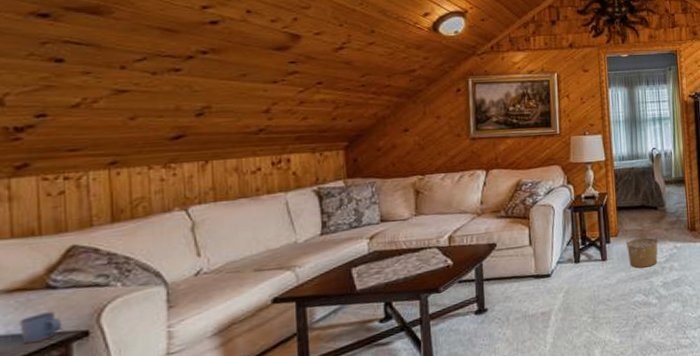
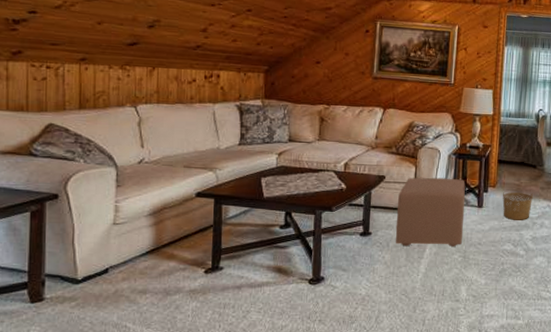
mug: present [19,312,61,344] -> none [9,174,39,197]
ottoman: none [513,234,590,318] -> present [395,177,466,247]

